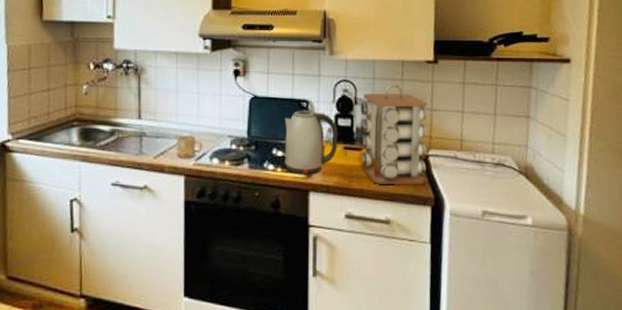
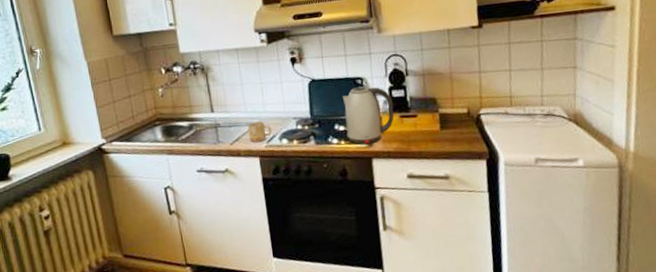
spice rack: present [359,84,428,185] -> none [411,52,479,146]

